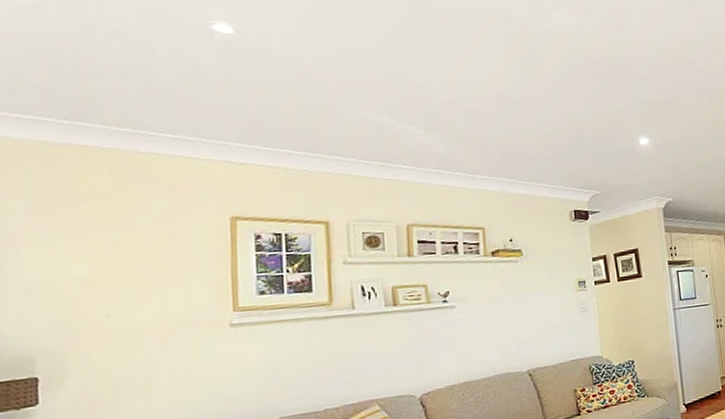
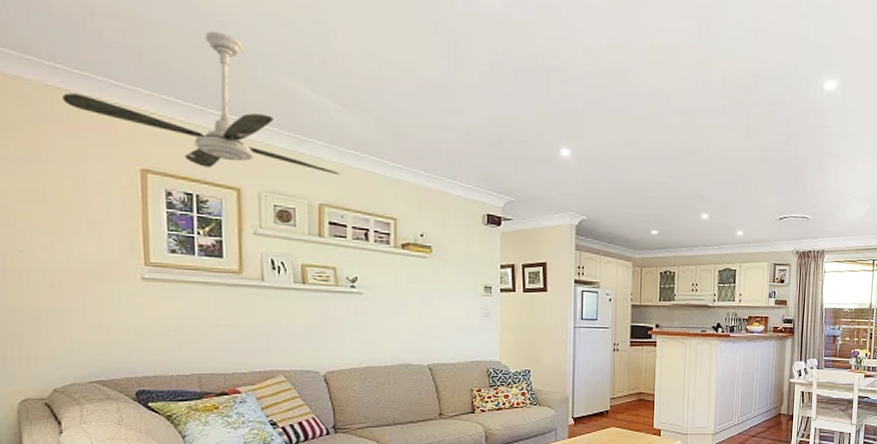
ceiling fan: none [156,81,427,207] -> present [63,30,340,174]

